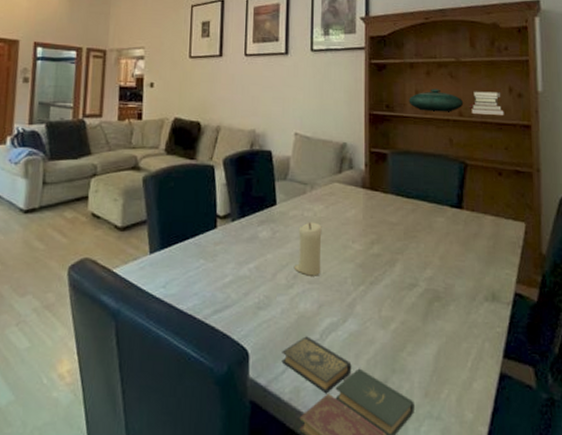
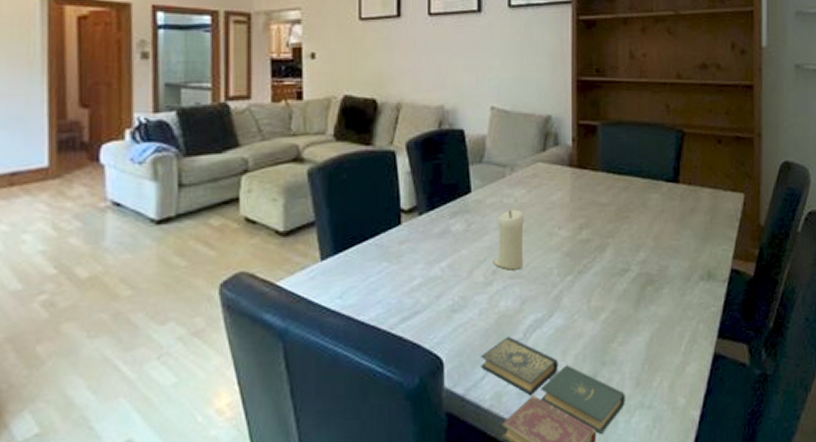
decorative bowl: present [408,89,464,113] -> none [621,48,682,75]
books: present [469,91,504,116] -> none [688,49,726,77]

